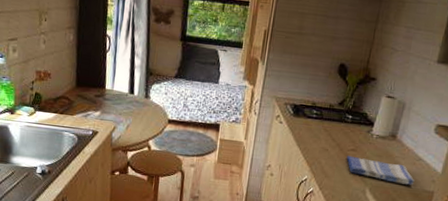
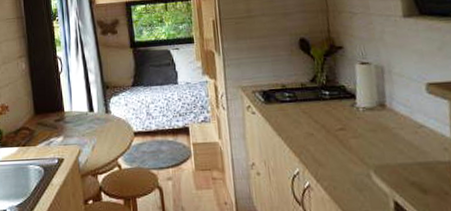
dish towel: present [346,155,415,185] -> none [336,136,424,159]

